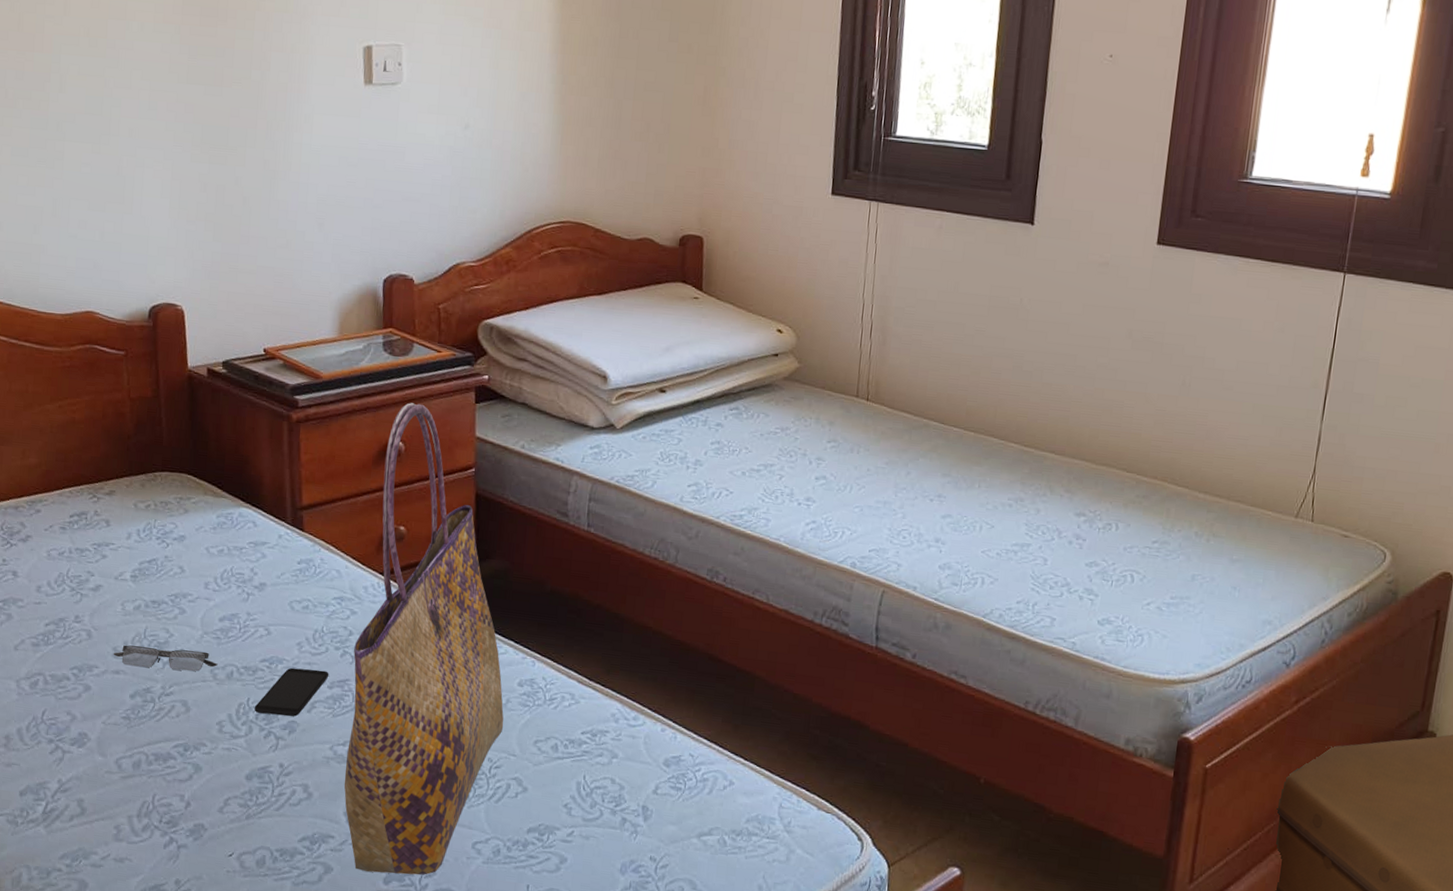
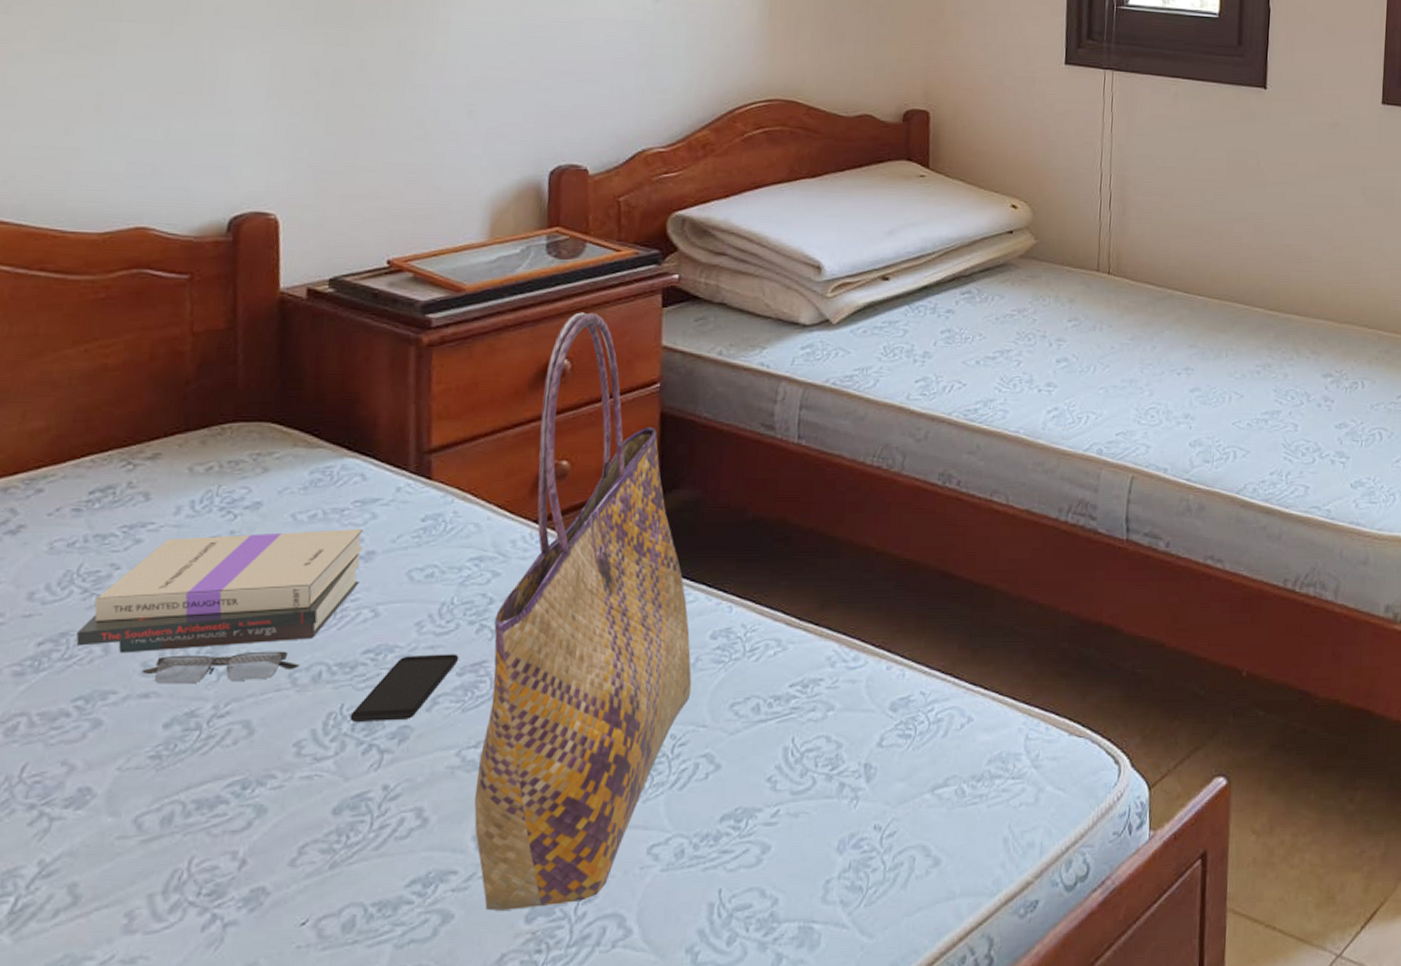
books: none [70,557,258,646] -> present [76,528,364,654]

